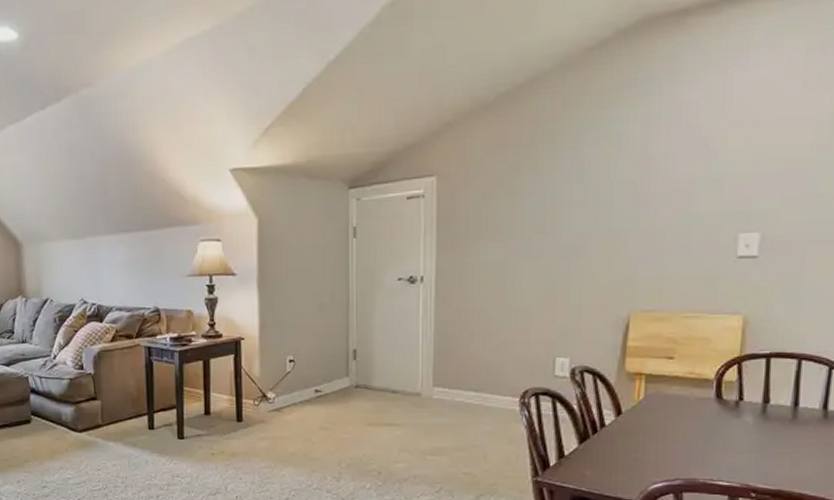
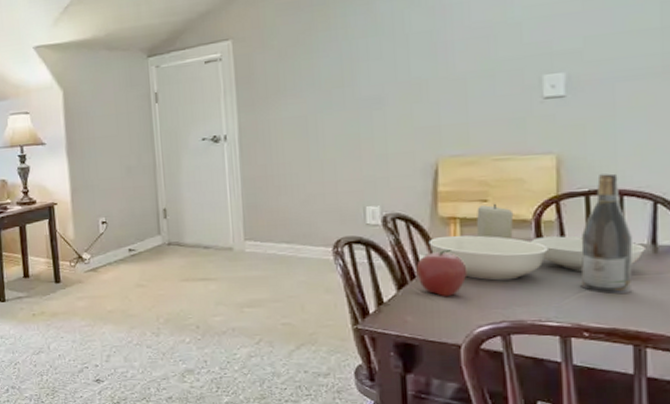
fruit: none [599,404,648,453] -> present [416,248,468,297]
bowl: none [613,391,726,439] -> present [428,235,548,281]
candle: none [659,361,698,398] -> present [476,203,514,239]
bowl: none [711,397,817,432] -> present [531,236,645,271]
wine bottle: none [753,337,807,457] -> present [580,173,634,295]

